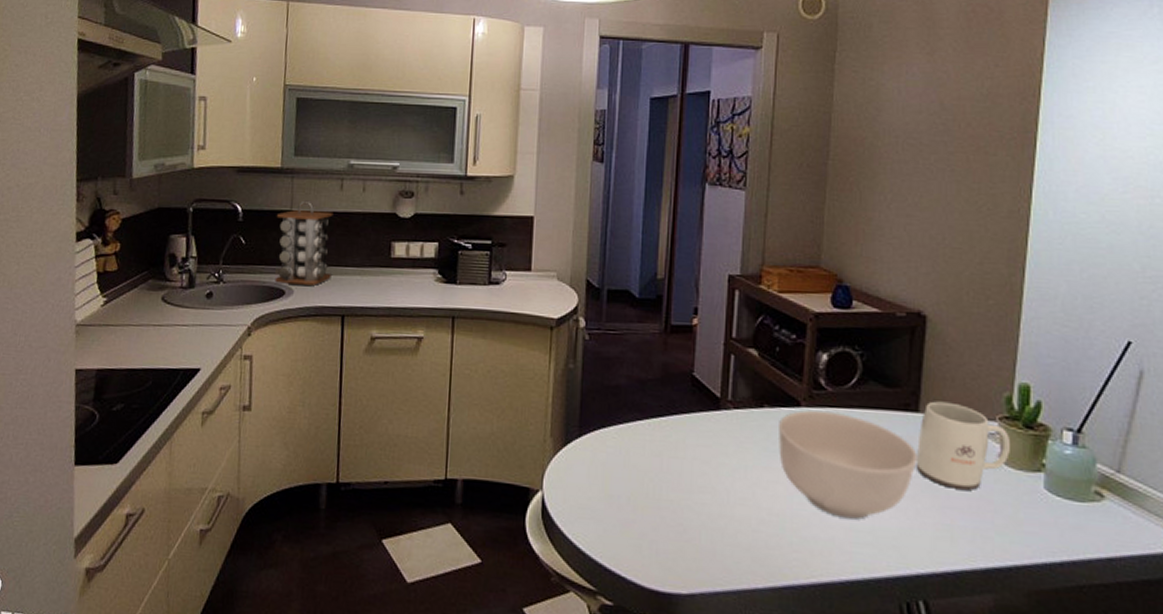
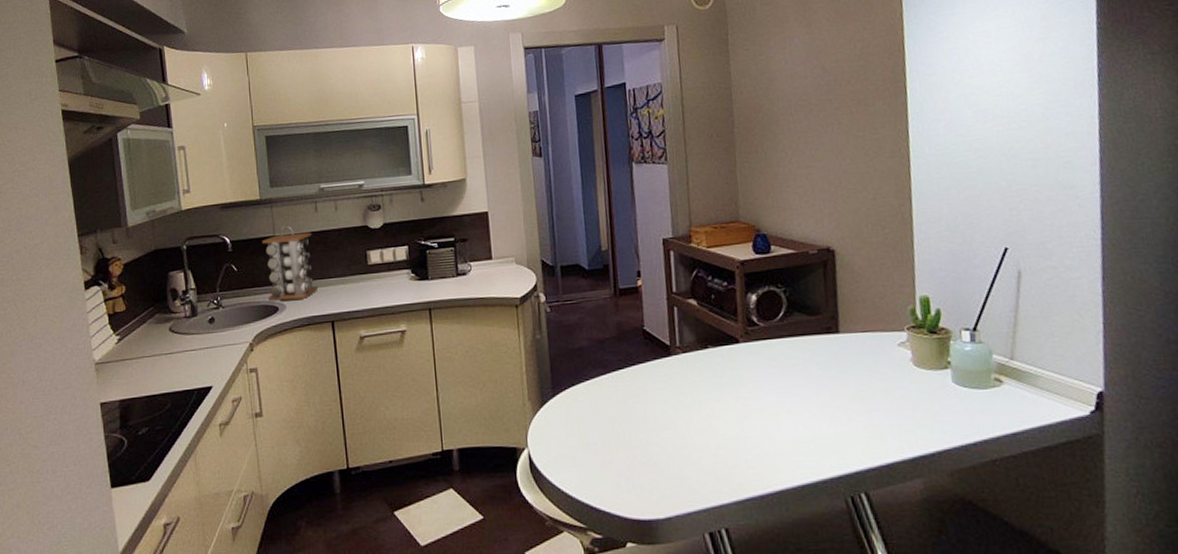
bowl: present [779,410,917,520] -> none [723,343,844,433]
mug: present [917,401,1011,490] -> none [841,320,921,394]

